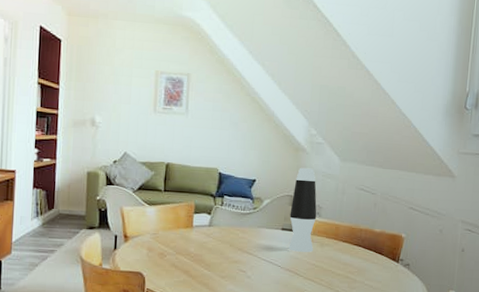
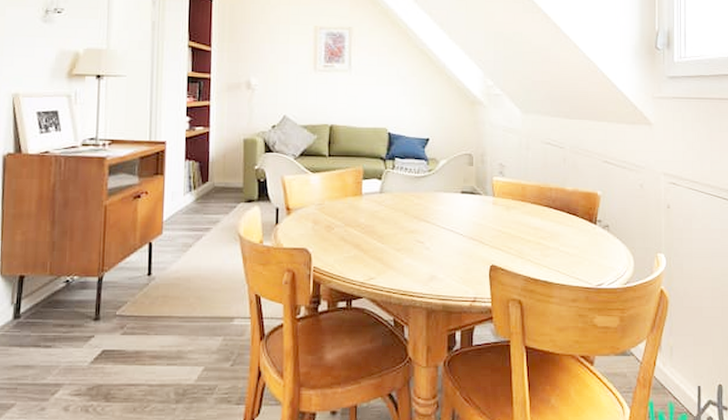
vase: present [288,167,317,252] -> none [469,122,500,217]

